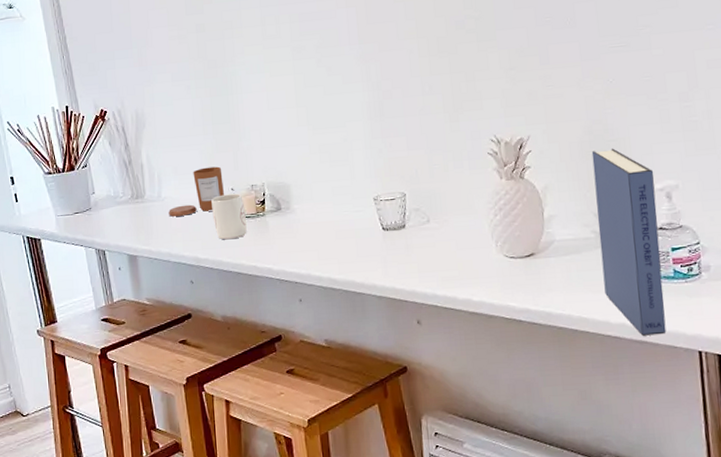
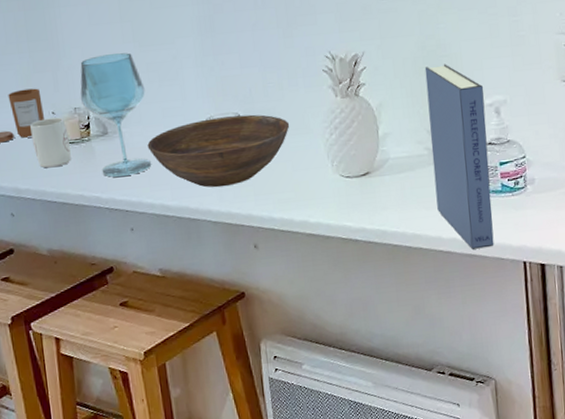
wine glass: none [257,135,321,250] -> present [80,53,152,177]
bowl: none [317,194,455,263] -> present [147,114,290,188]

